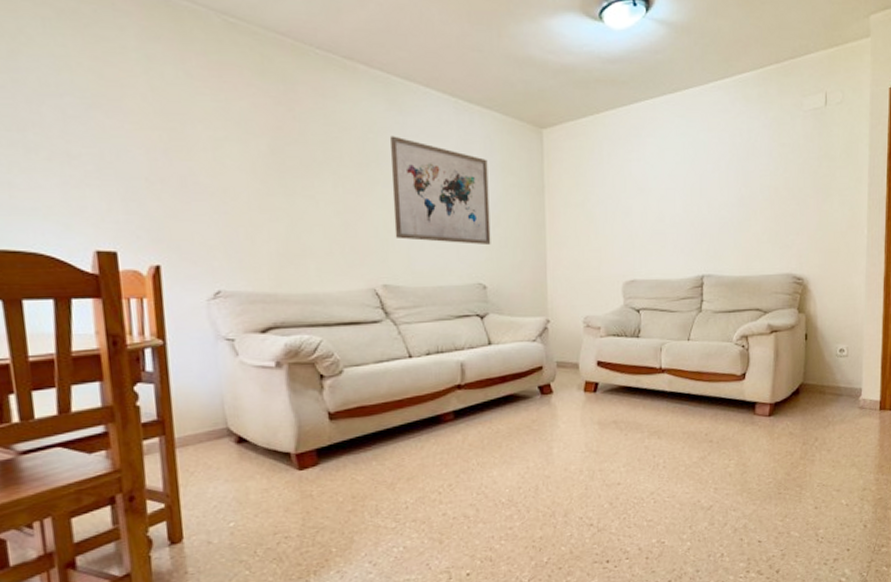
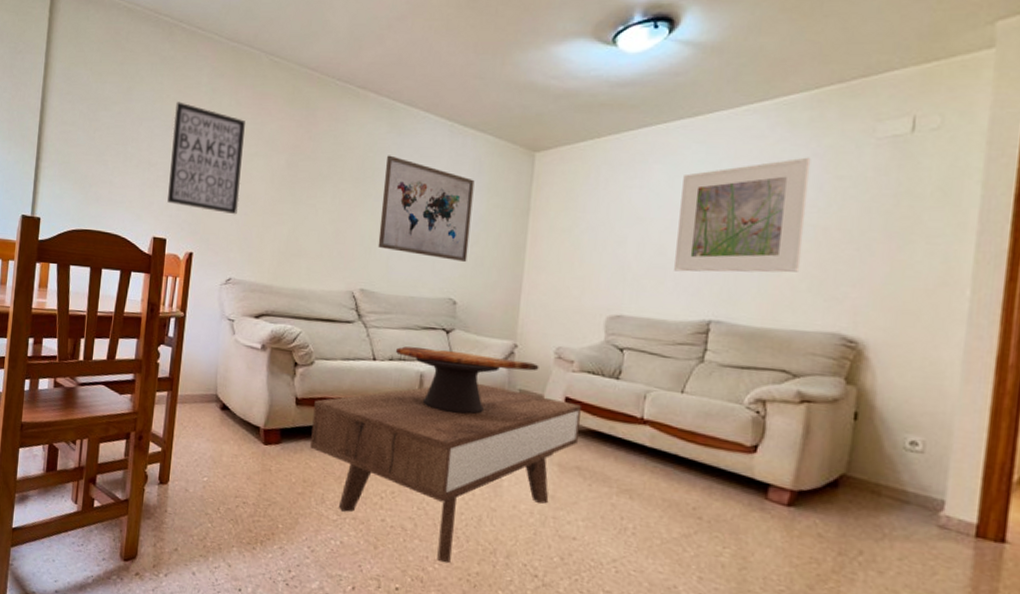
wall art: none [93,71,214,215] -> present [167,101,245,215]
coffee table: none [351,362,612,537] -> present [310,383,581,563]
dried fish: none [432,334,572,397] -> present [396,346,539,415]
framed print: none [671,128,762,235] -> present [674,157,811,273]

